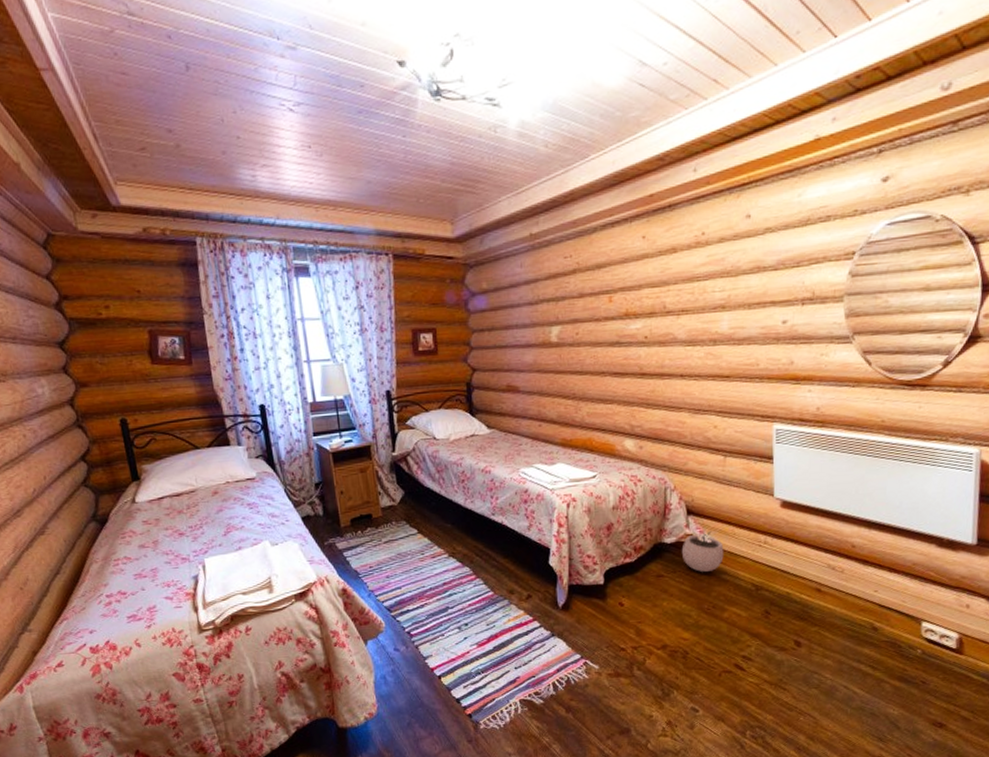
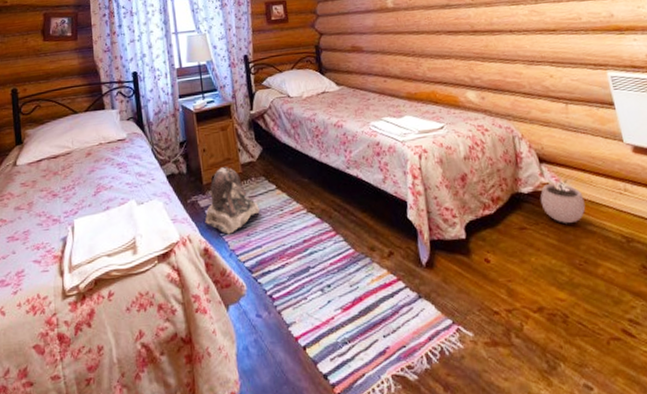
backpack: none [343,509,400,576] -> present [205,166,260,235]

